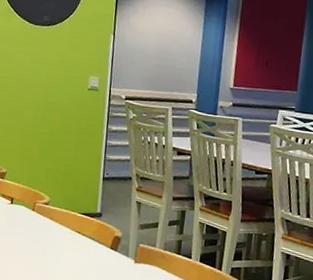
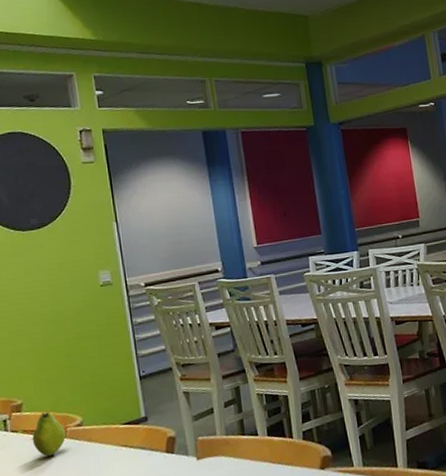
fruit: none [7,185,34,222] -> present [32,412,66,456]

